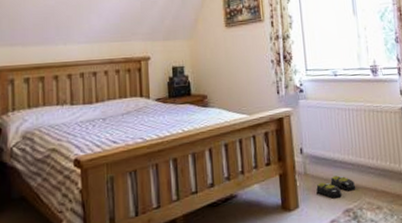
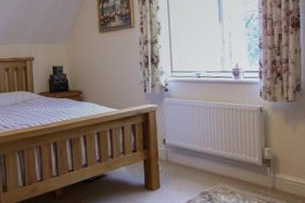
slippers: present [316,175,356,200] -> none [176,163,212,184]

